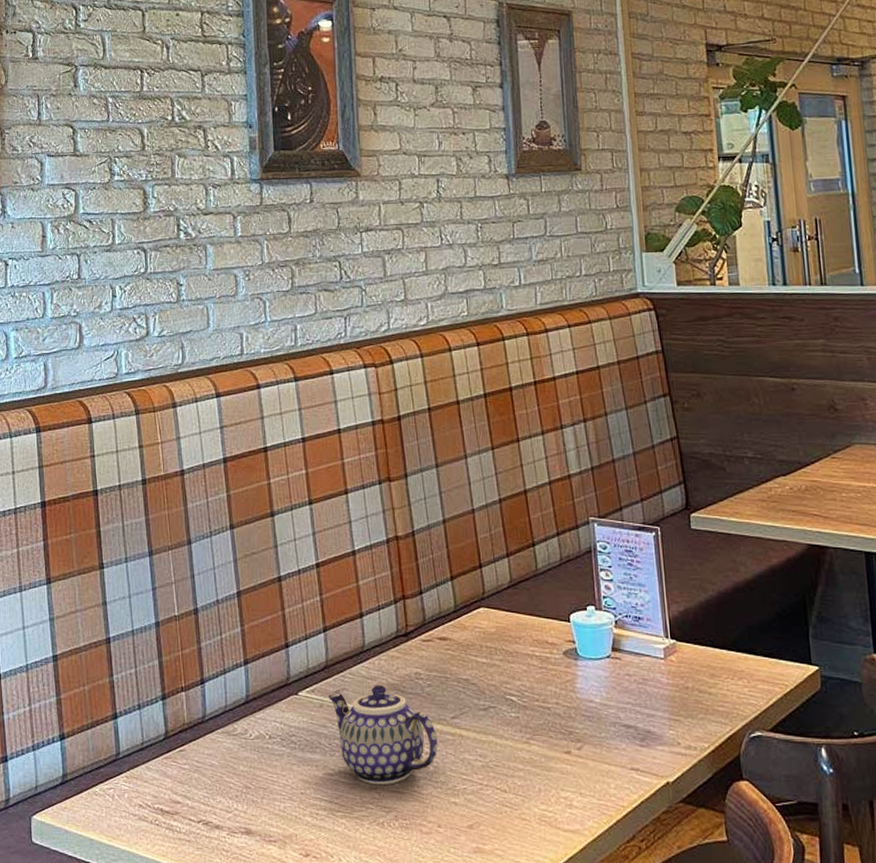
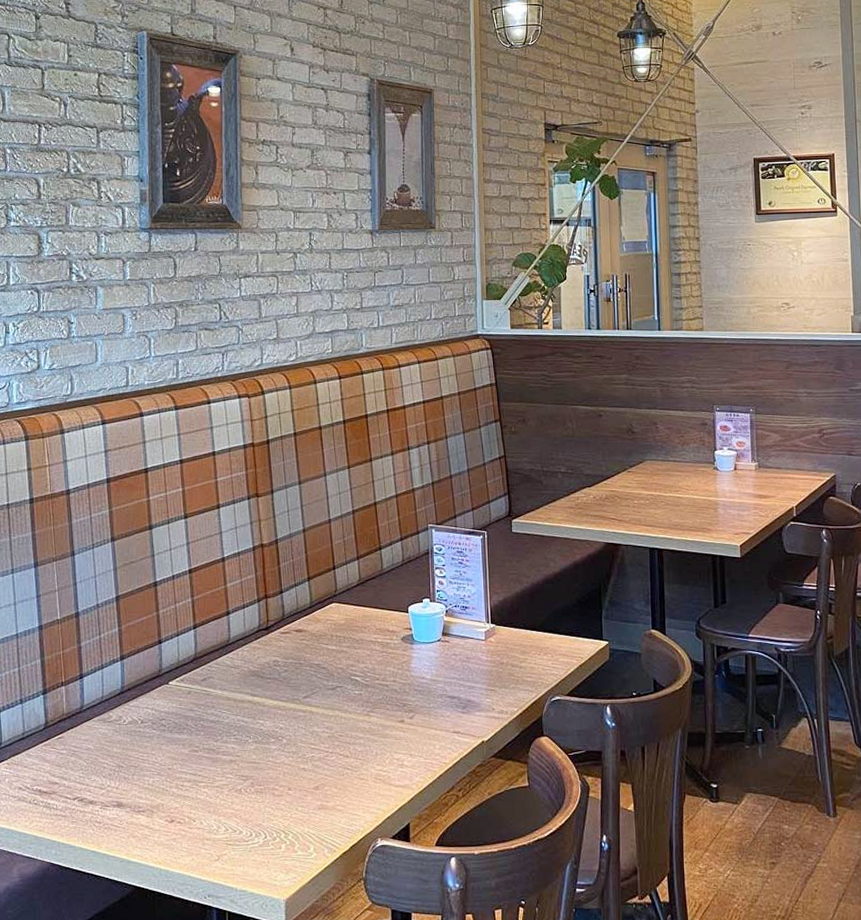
teapot: present [328,685,438,784] -> none [196,672,291,757]

